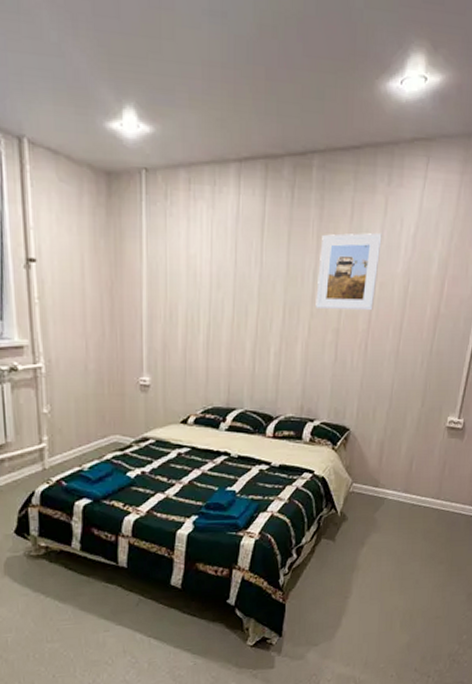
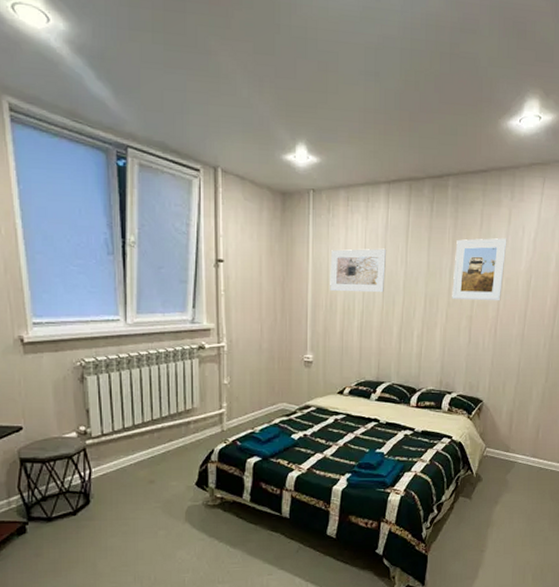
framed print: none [169,245,238,301] -> present [330,248,387,293]

